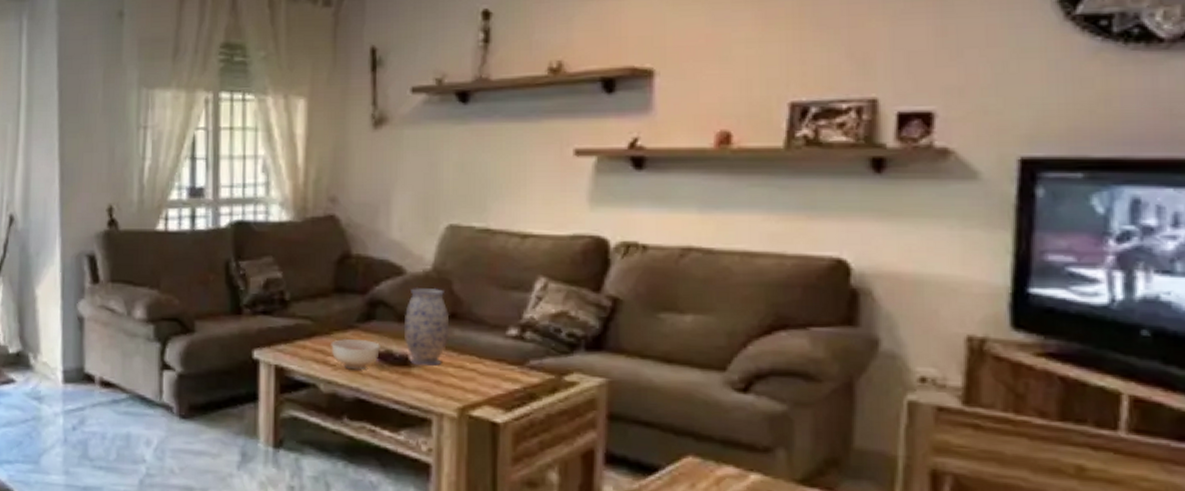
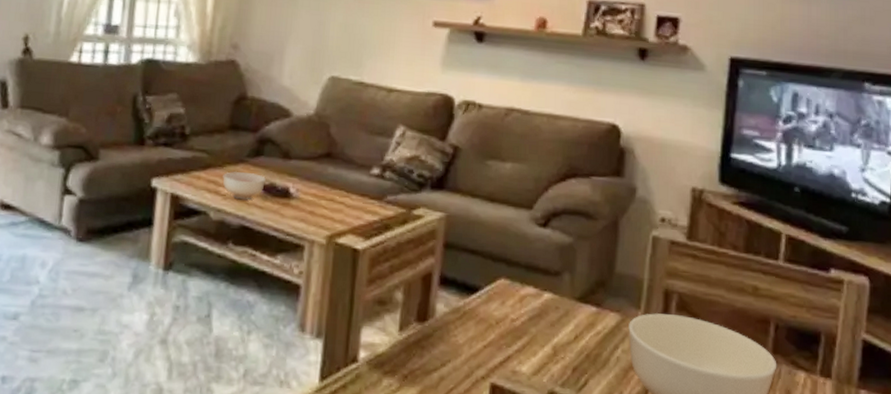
vase: present [403,287,450,367] -> none [286,128,326,199]

